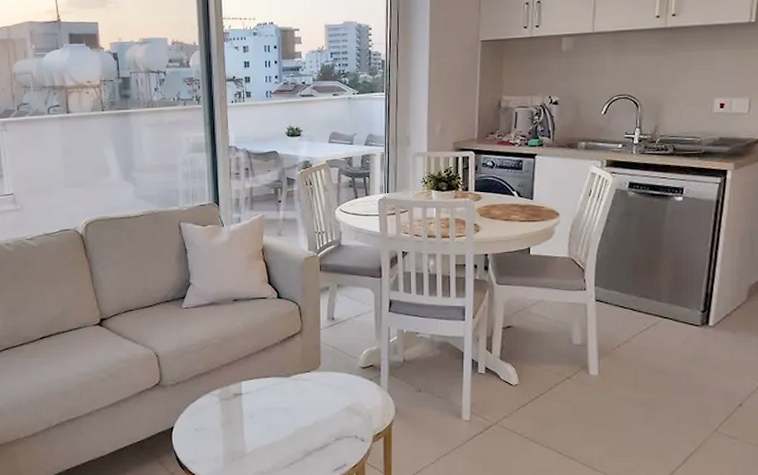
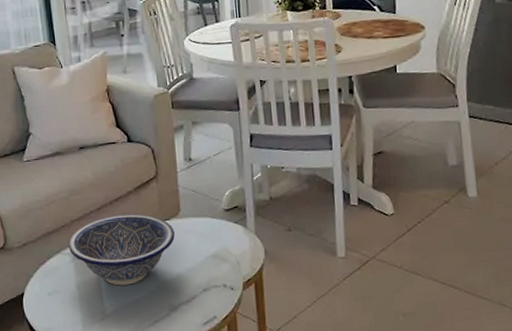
decorative bowl: none [217,364,314,428] -> present [68,214,175,286]

